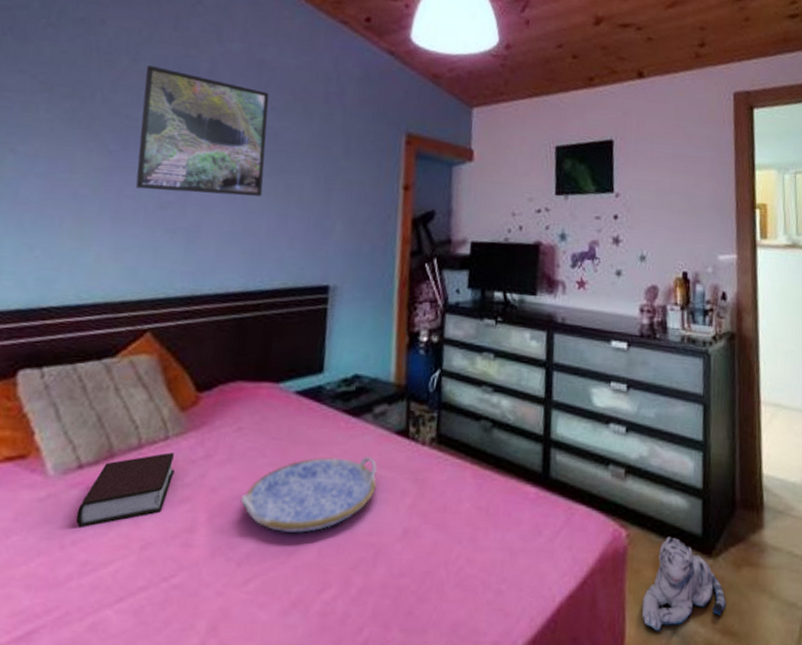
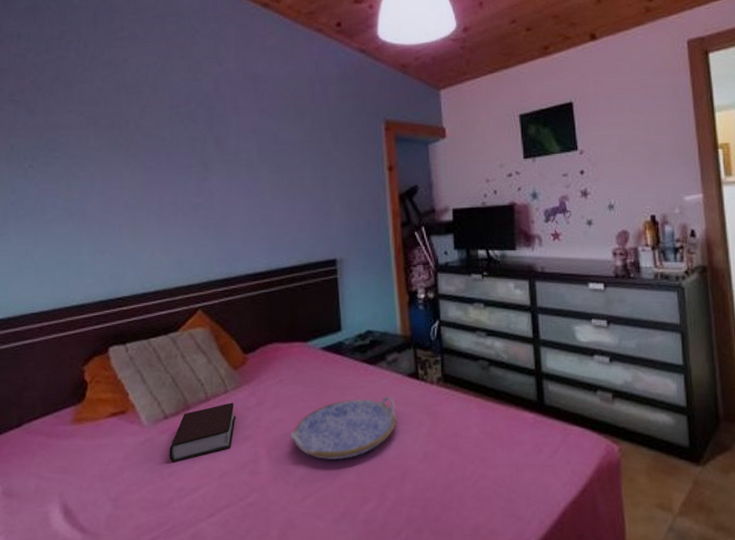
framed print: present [135,65,269,197] -> none [164,91,271,195]
plush toy: present [642,536,727,631] -> none [638,449,718,529]

